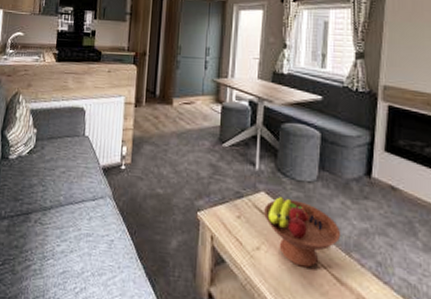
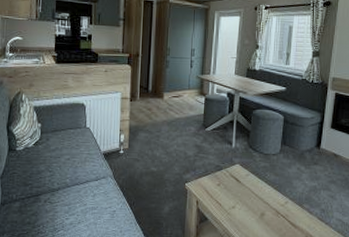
fruit bowl: present [264,197,341,268] -> none [239,167,297,218]

